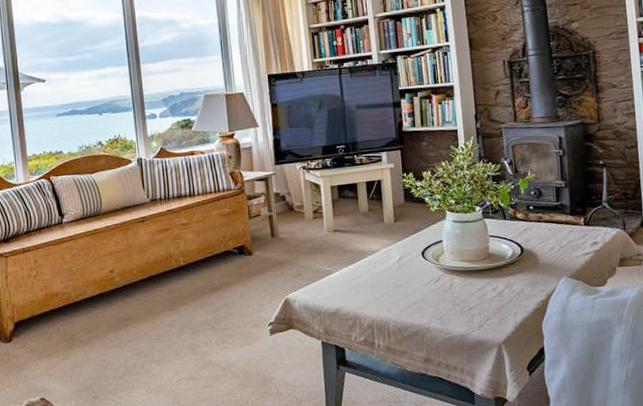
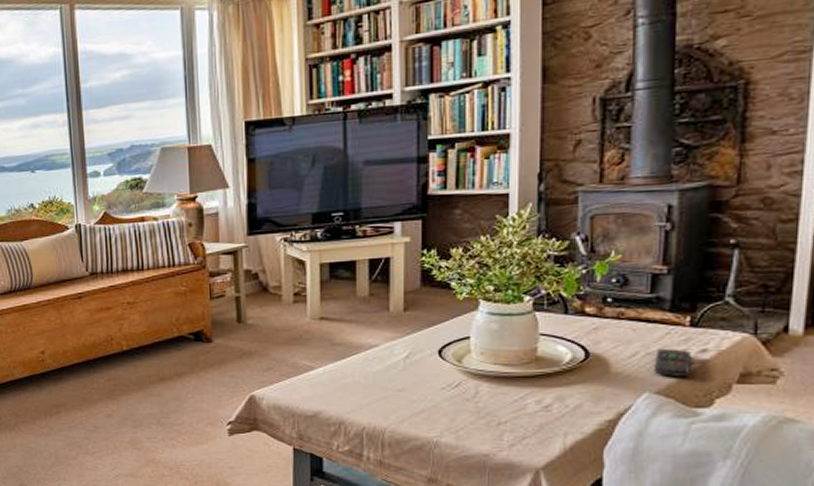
remote control: none [565,242,589,264] -> present [653,349,691,377]

